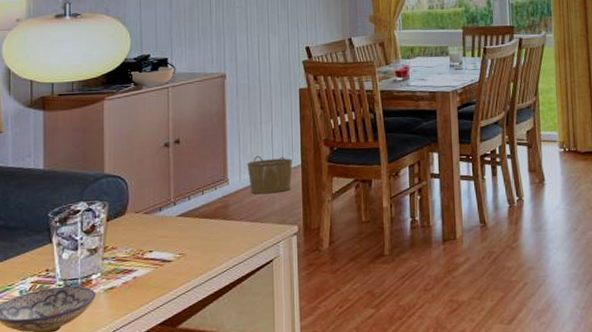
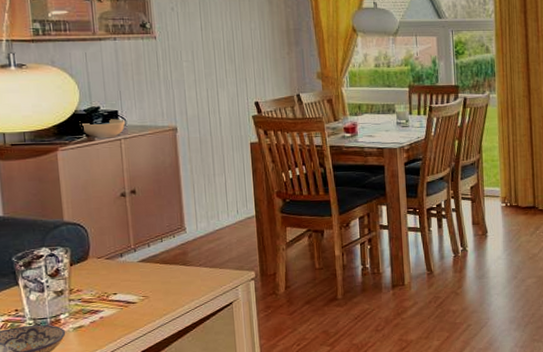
basket: present [247,155,292,194] -> none [203,205,247,242]

